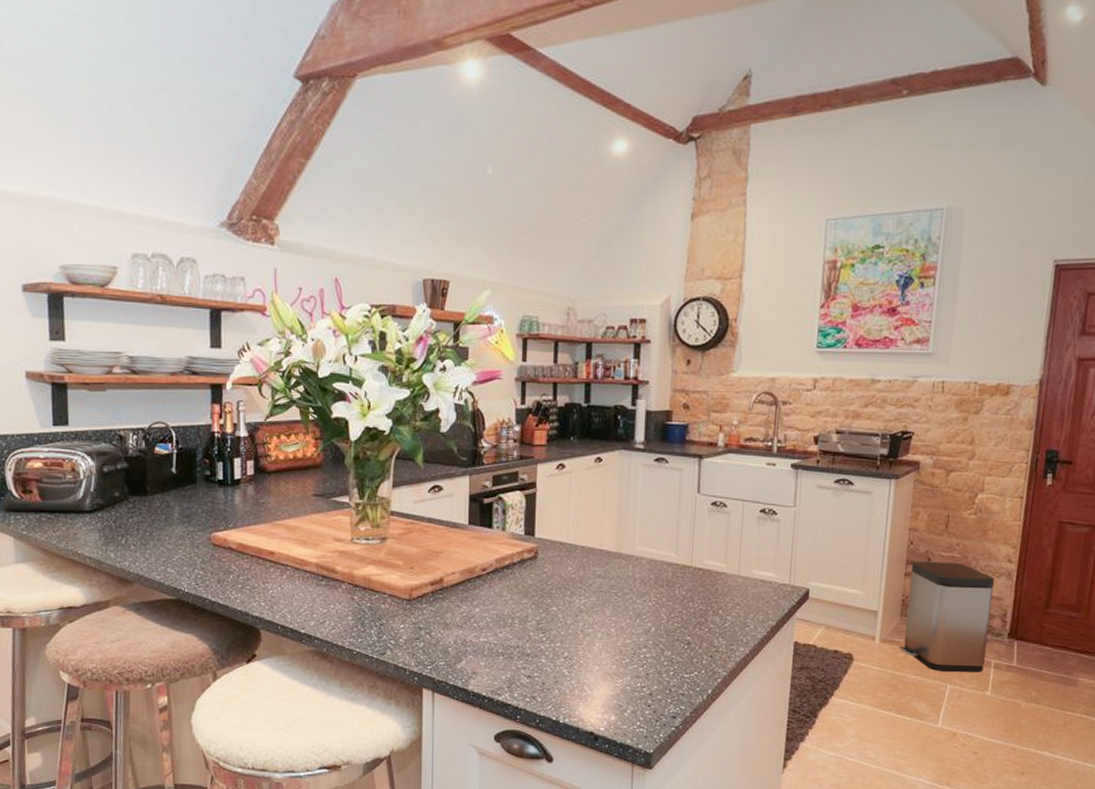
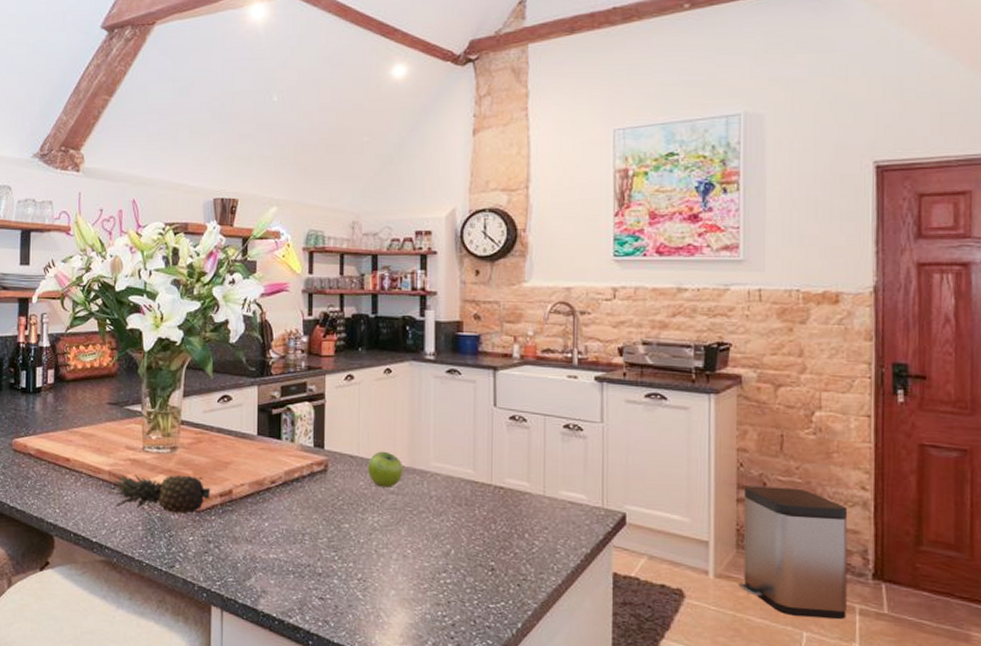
fruit: none [323,565,422,604] -> present [115,474,211,514]
fruit: none [576,537,610,572] -> present [368,451,403,488]

